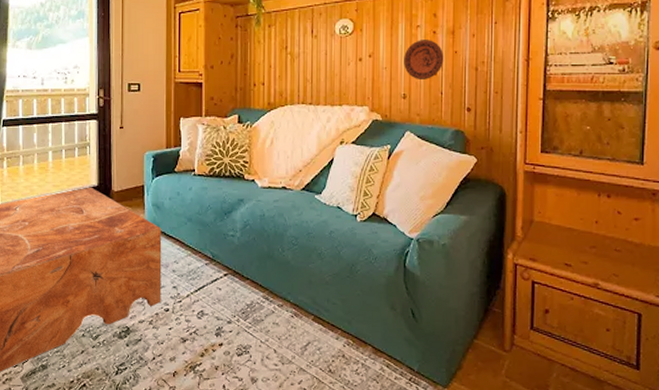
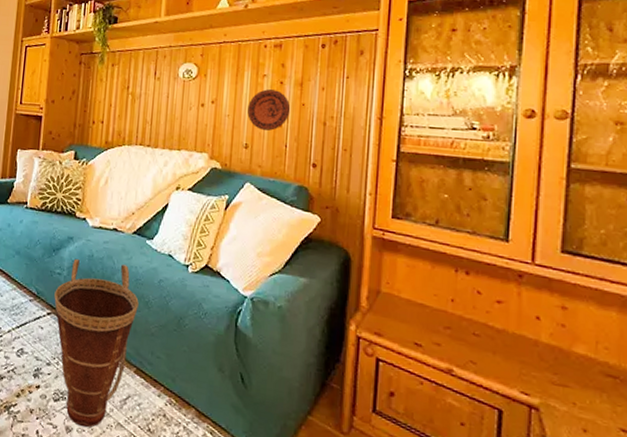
basket: none [230,219,312,376] -> present [54,258,139,428]

